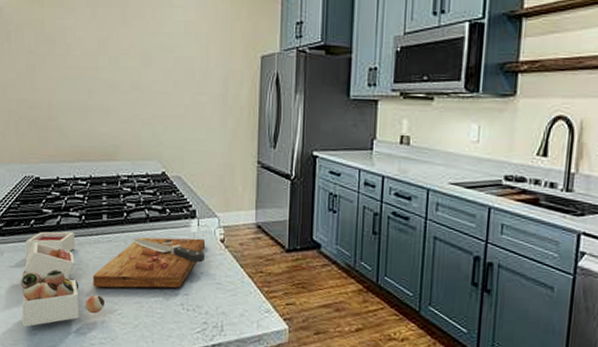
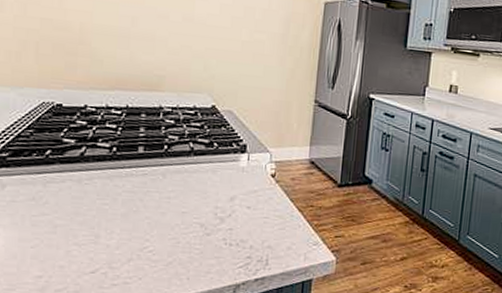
cutting board: present [20,231,206,327] -> none [23,163,255,269]

